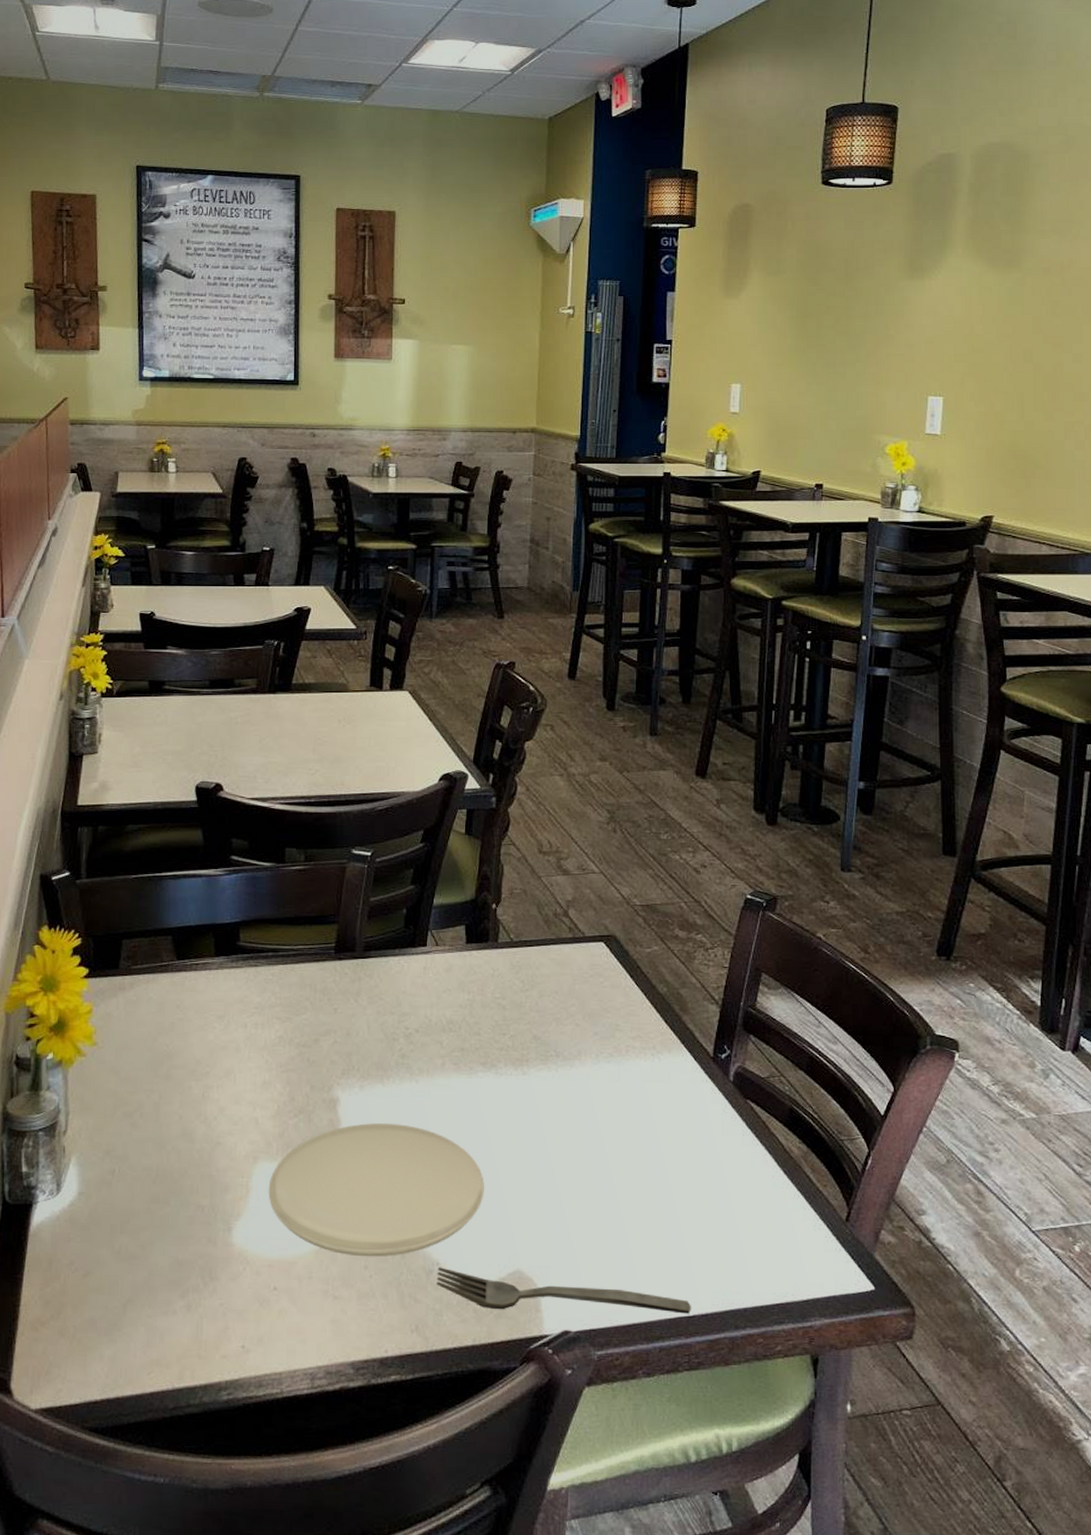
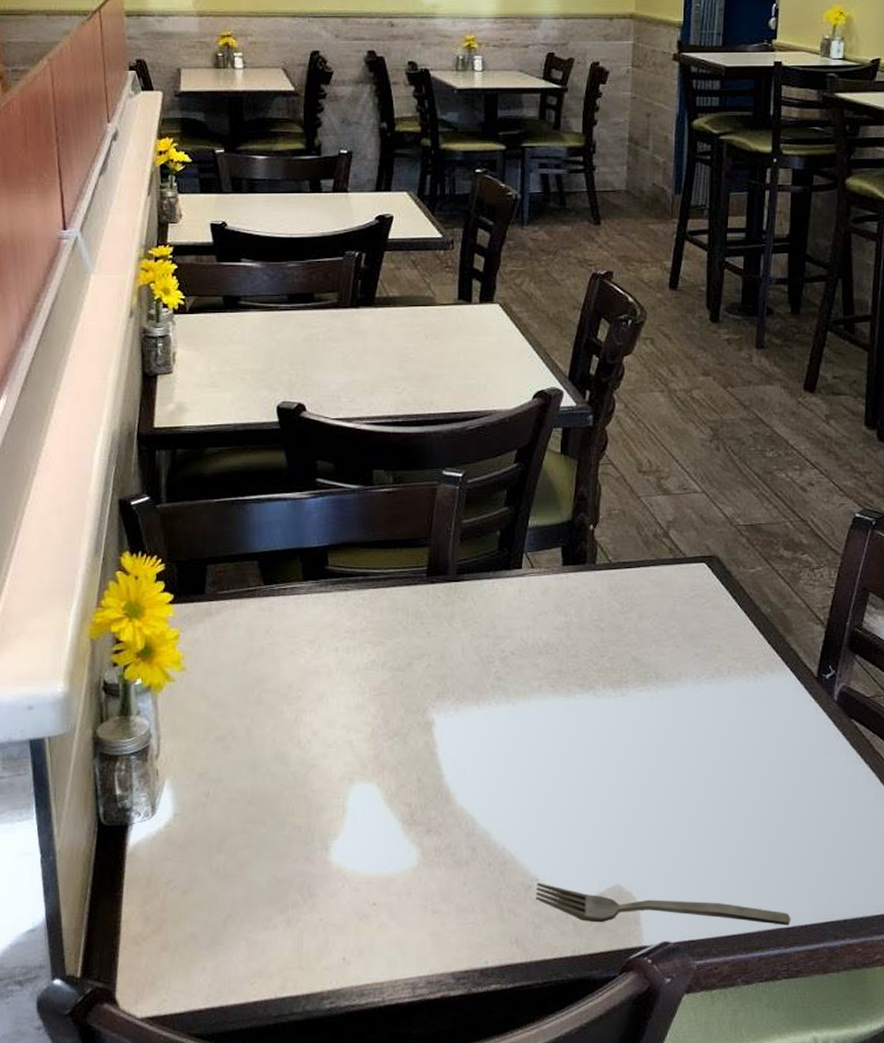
plate: present [268,1123,484,1257] -> none [365,745,583,874]

